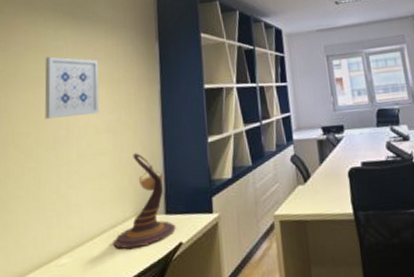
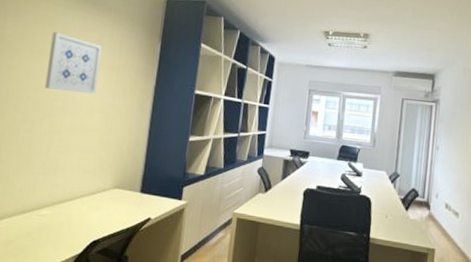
candle holder: present [113,153,176,250] -> none [90,136,148,215]

